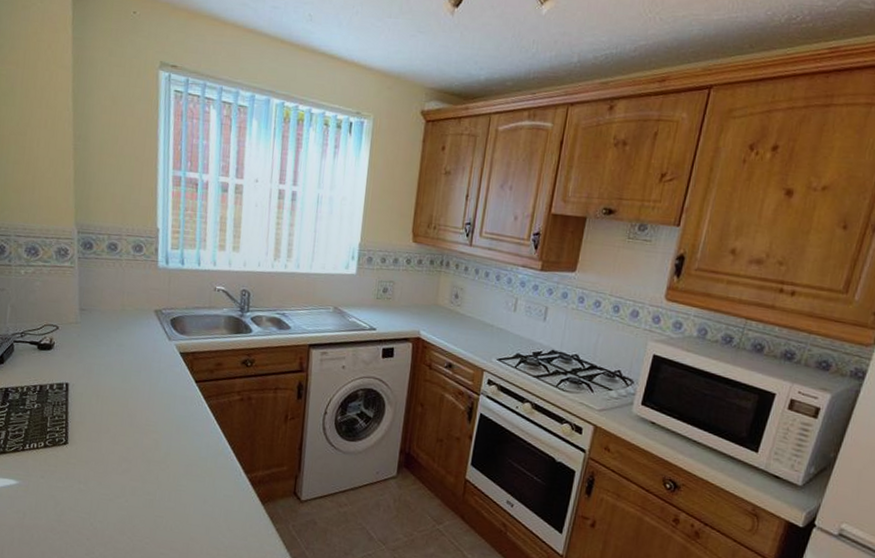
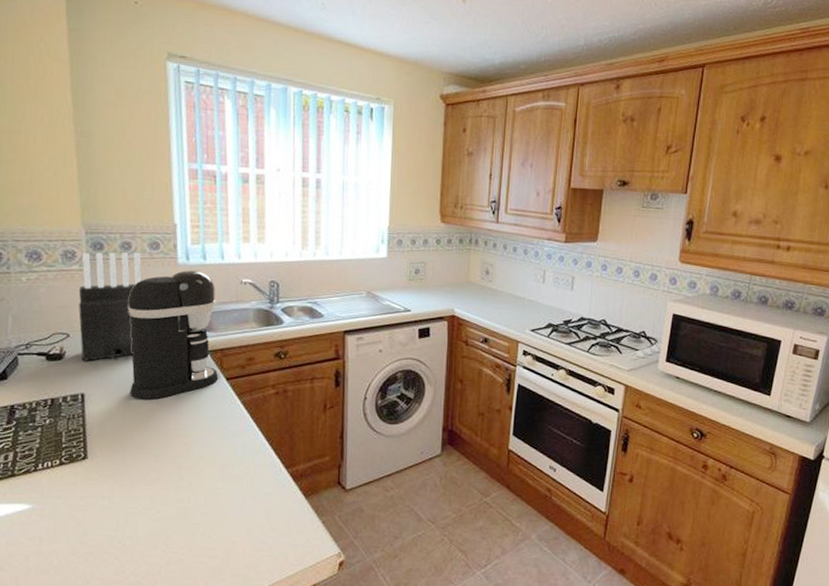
knife block: none [67,251,125,354] -> present [78,252,142,361]
coffee maker: none [108,274,191,395] -> present [127,270,219,400]

